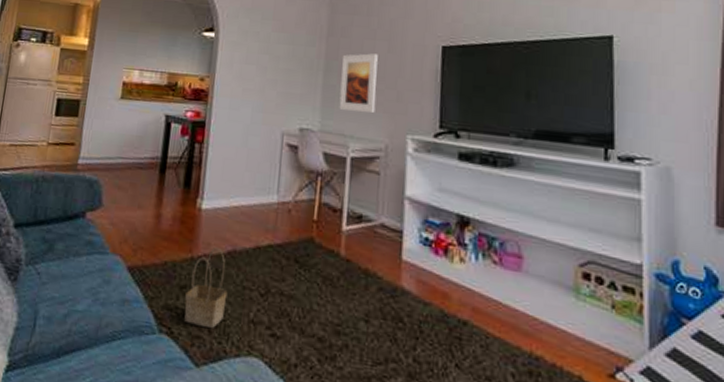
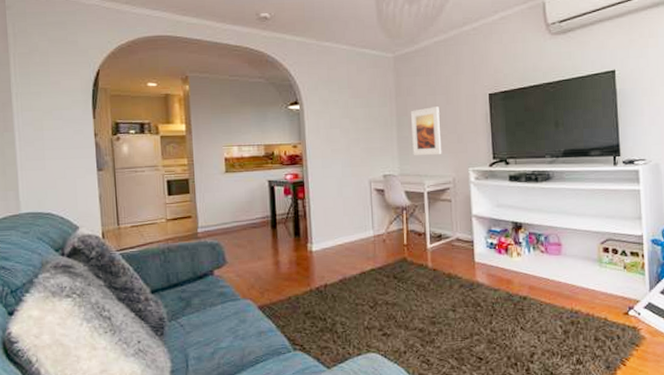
basket: present [184,247,228,328] -> none [310,279,344,339]

